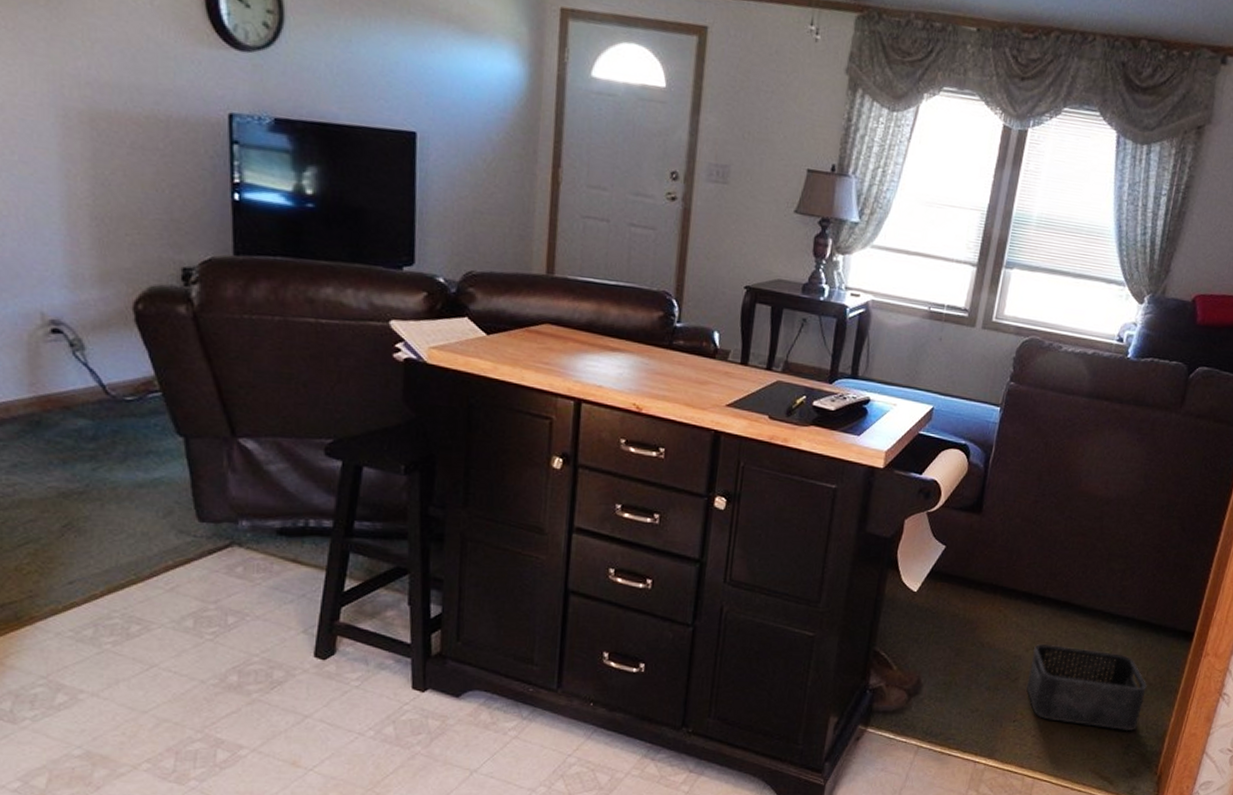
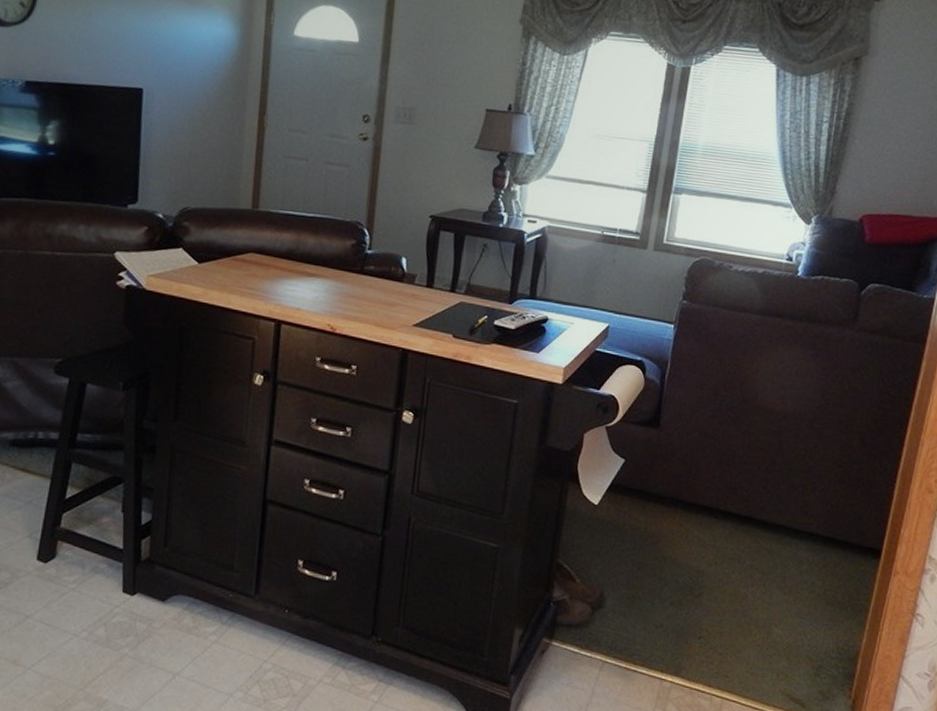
storage bin: present [1026,643,1147,732] -> none [710,558,835,652]

